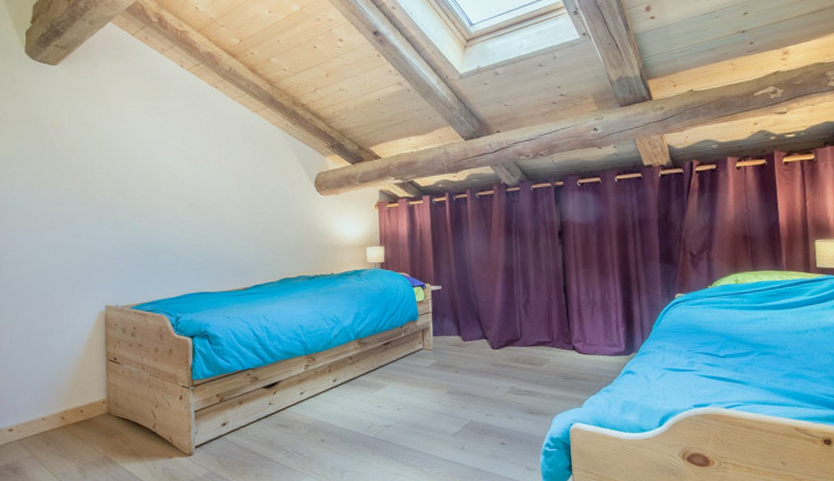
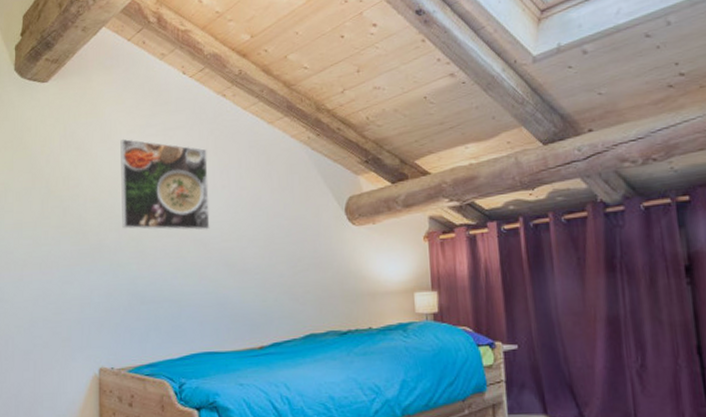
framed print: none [125,117,203,196] -> present [120,138,210,231]

